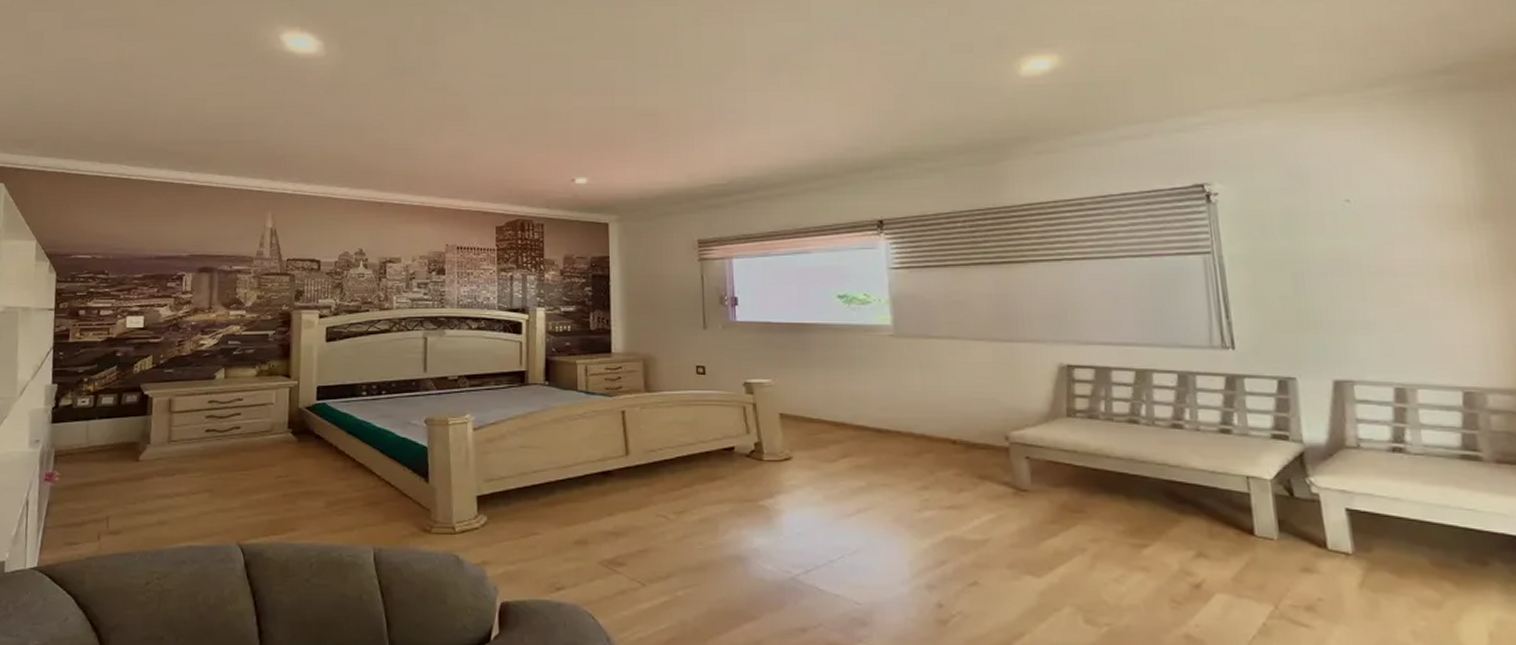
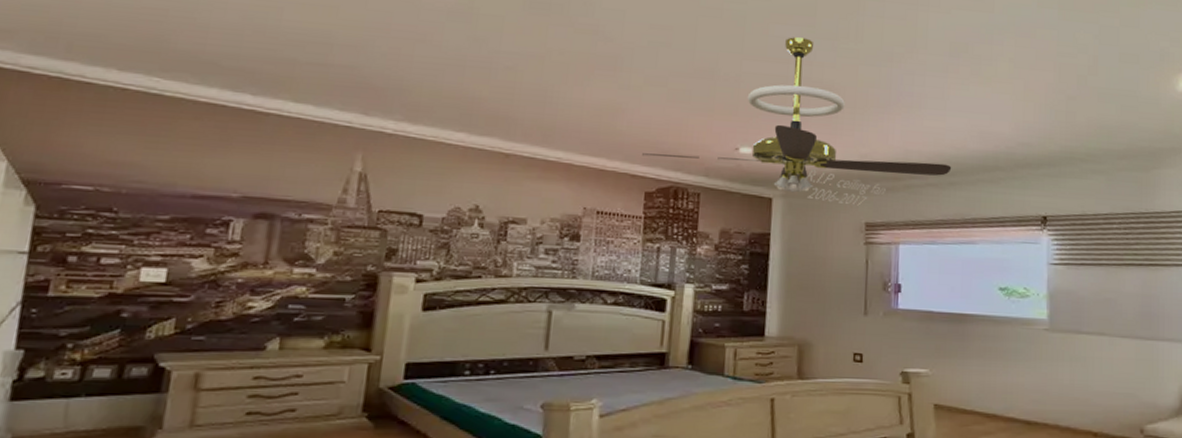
ceiling fan: none [491,69,780,224] -> present [642,37,952,206]

